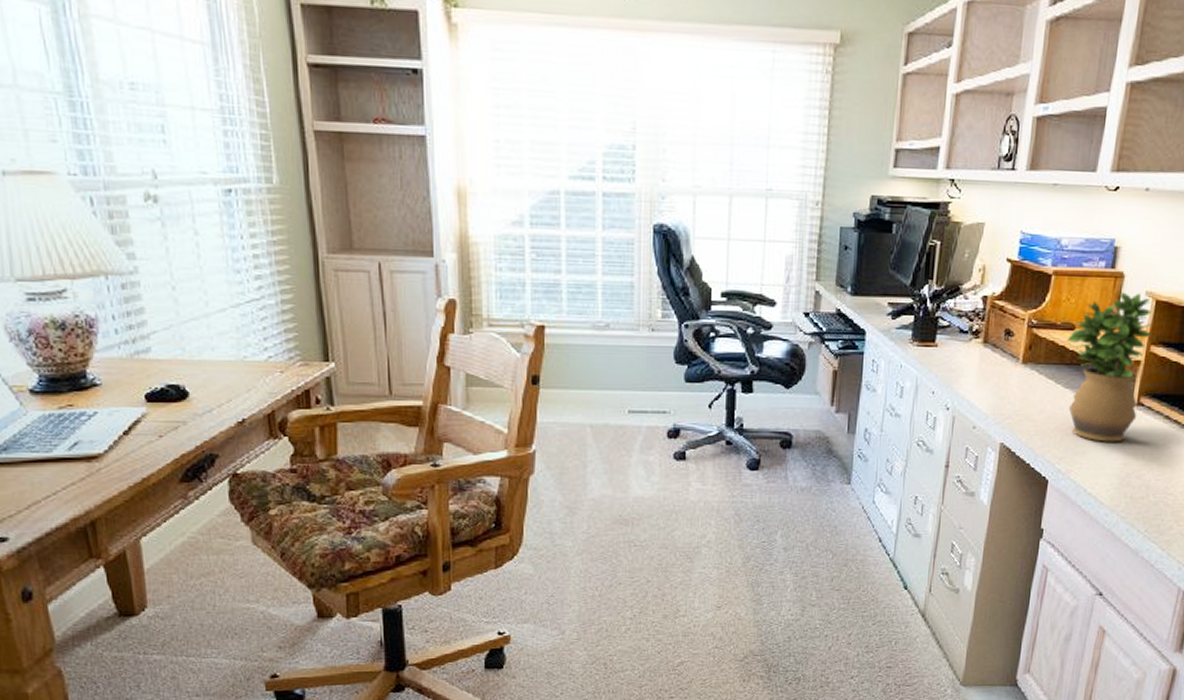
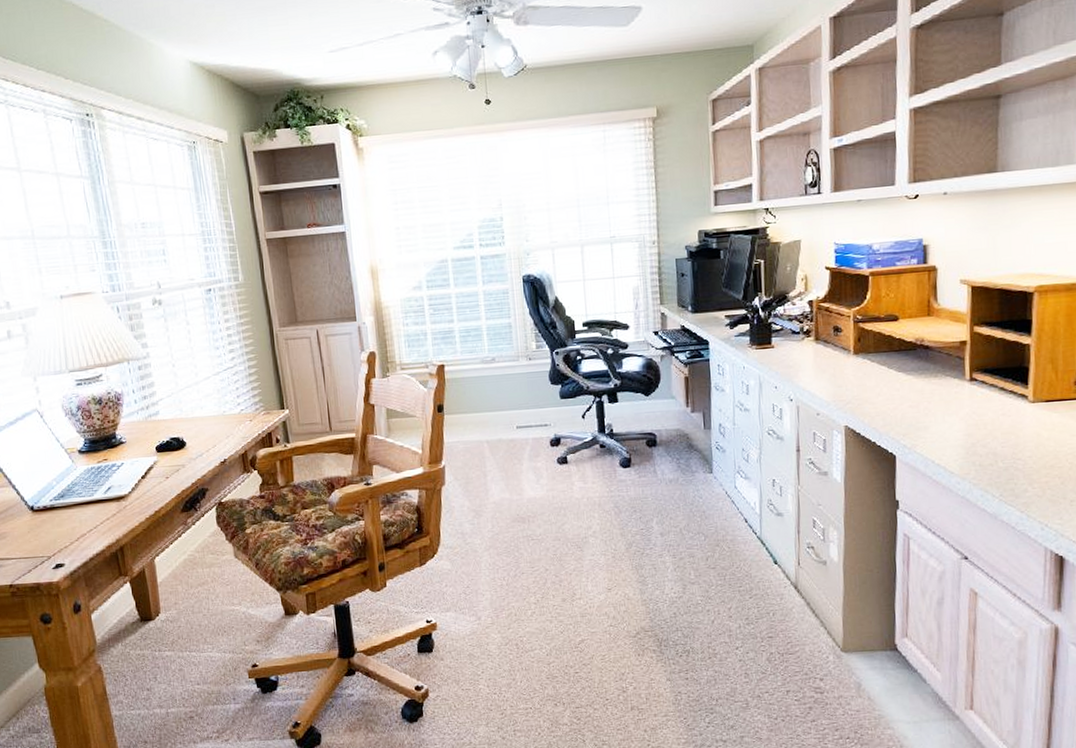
potted plant: present [1066,292,1153,442] -> none [892,281,974,417]

